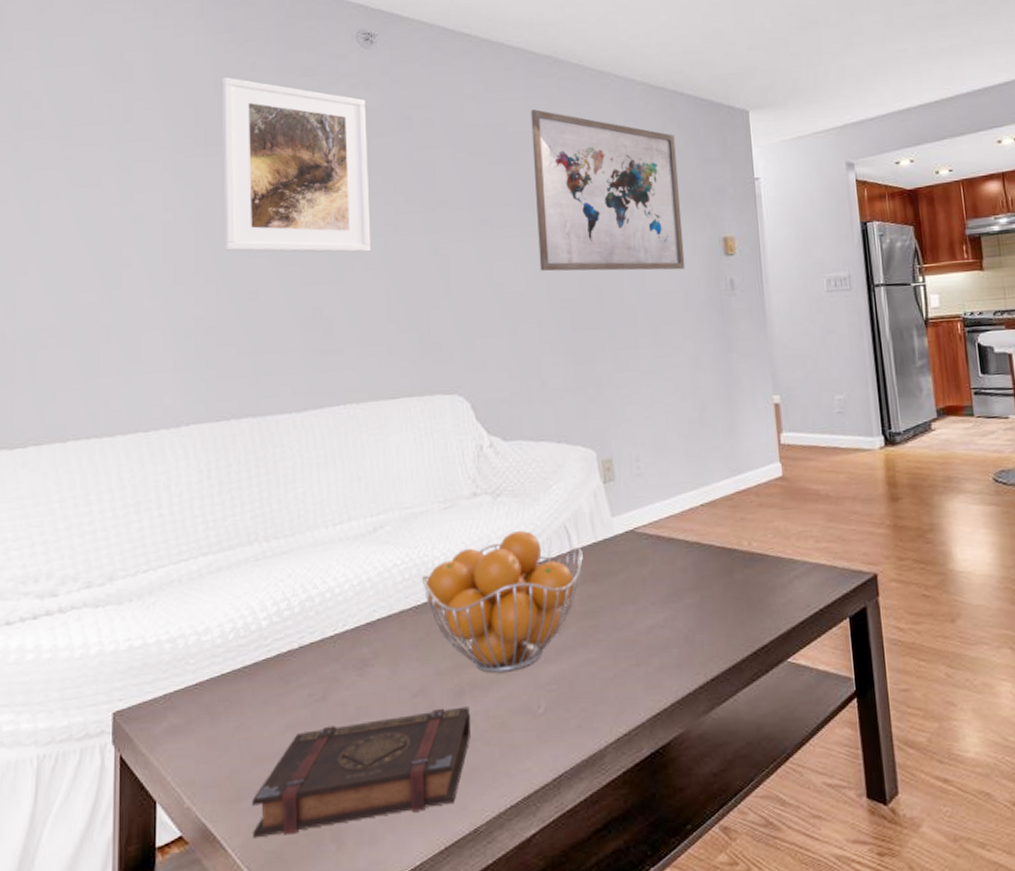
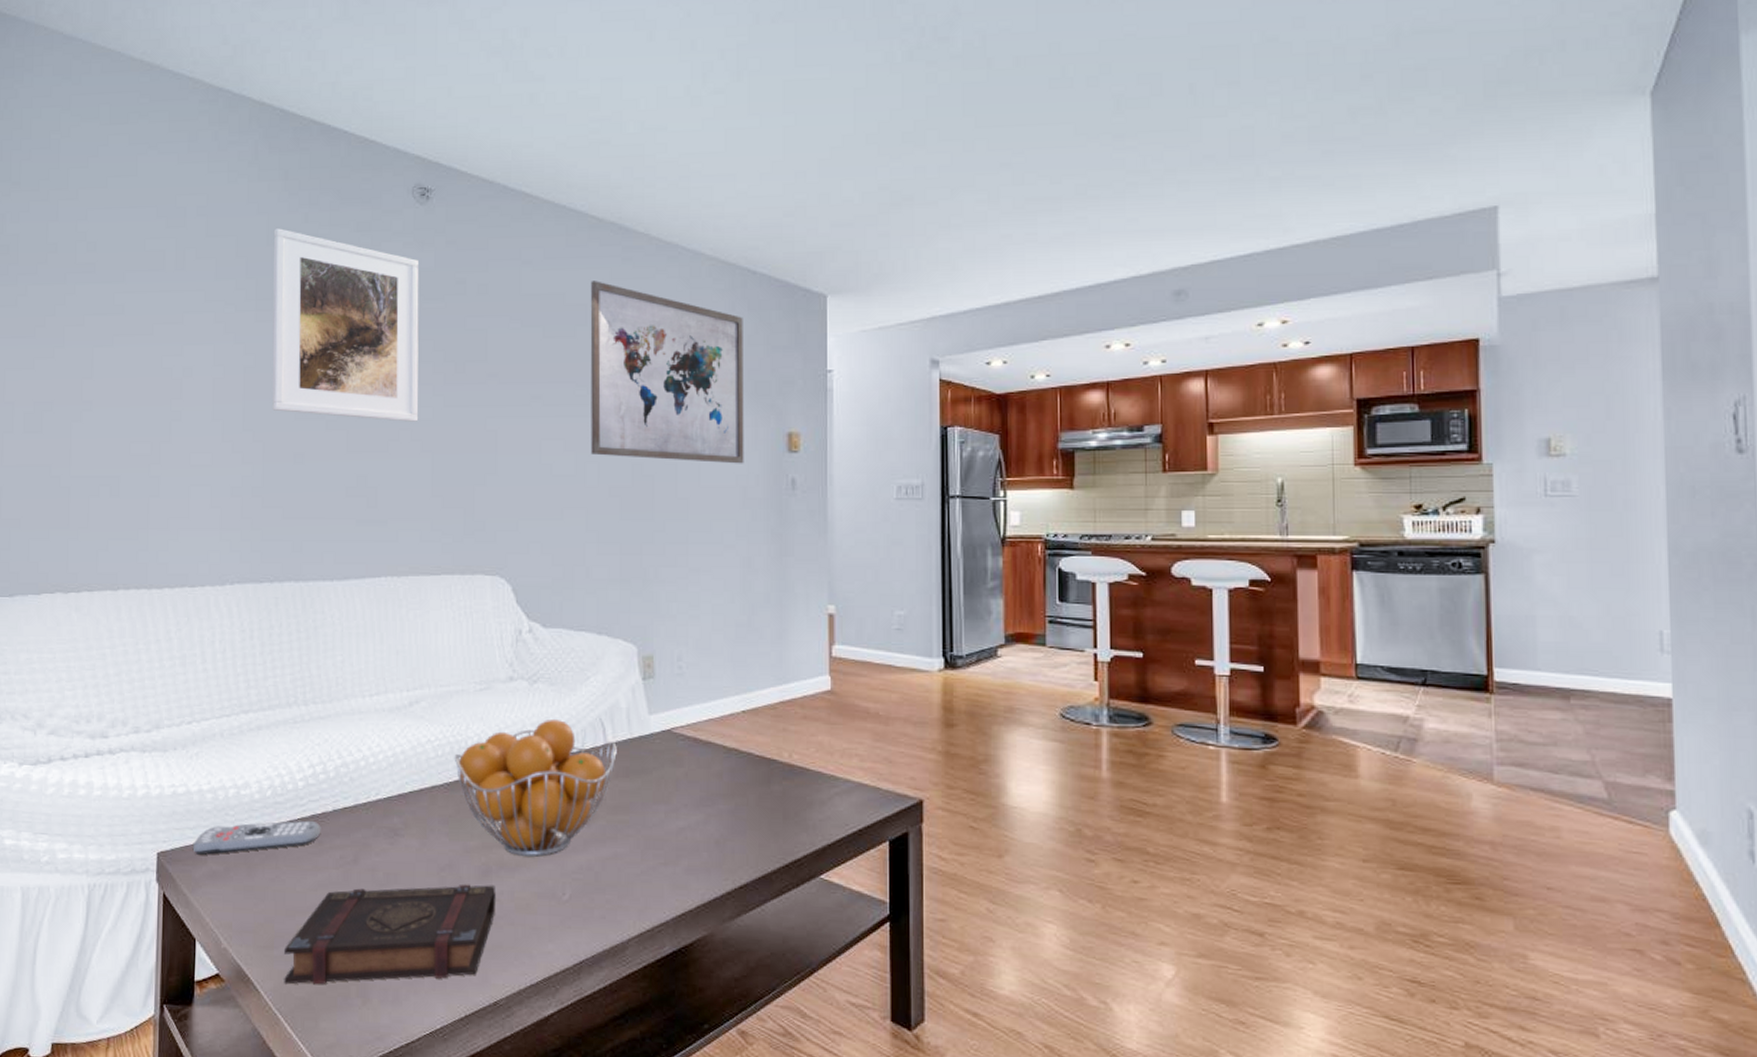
remote control: none [152,660,287,710] -> present [194,820,321,855]

